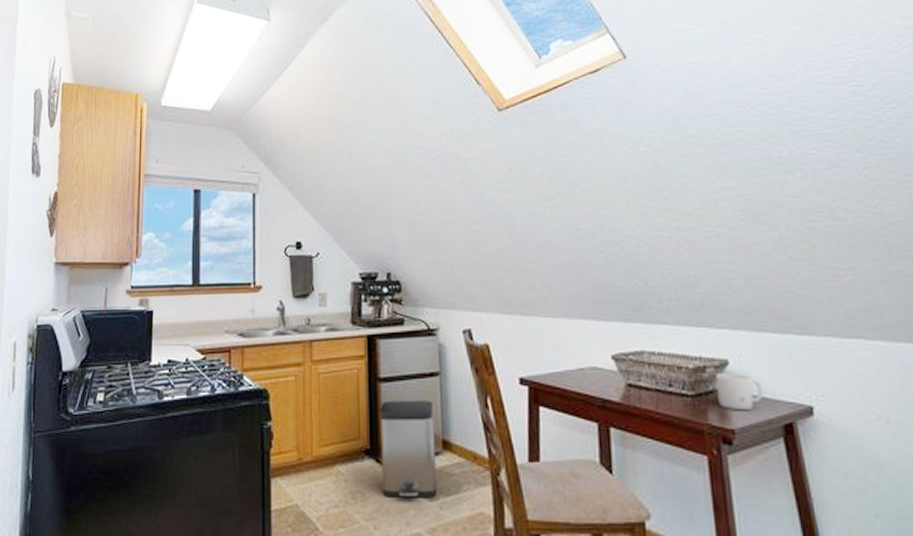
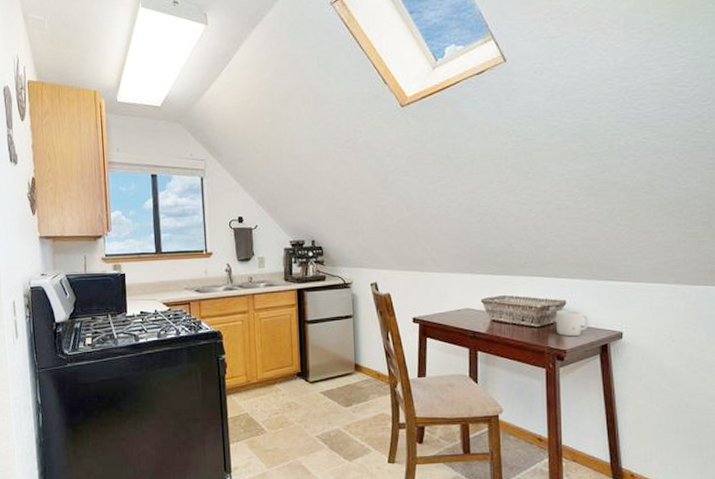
pedal bin: present [379,400,437,498] -> none [307,336,351,406]

